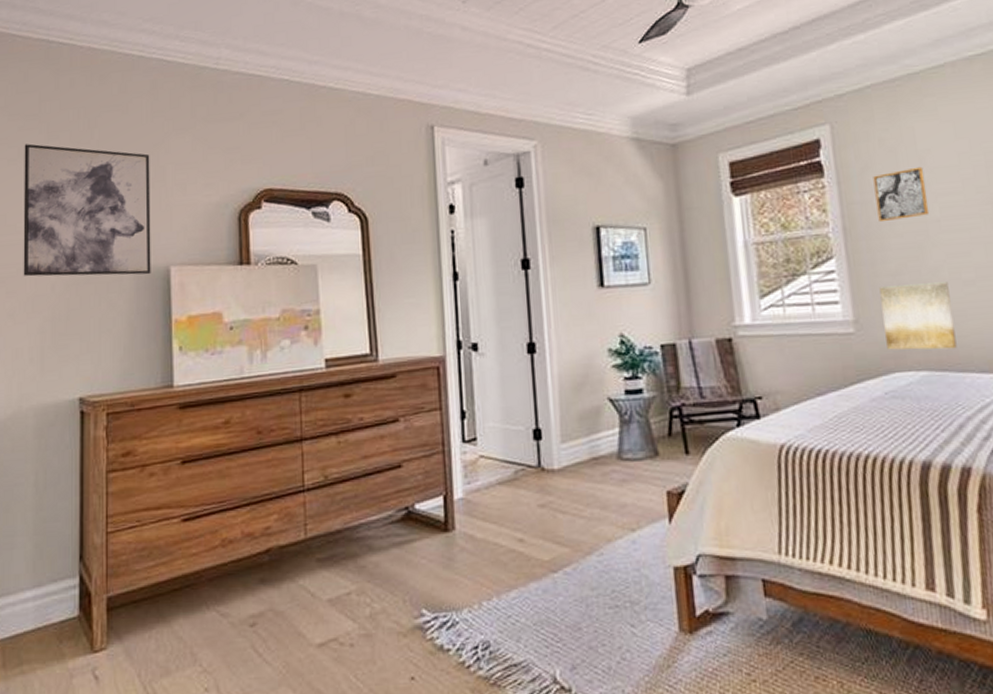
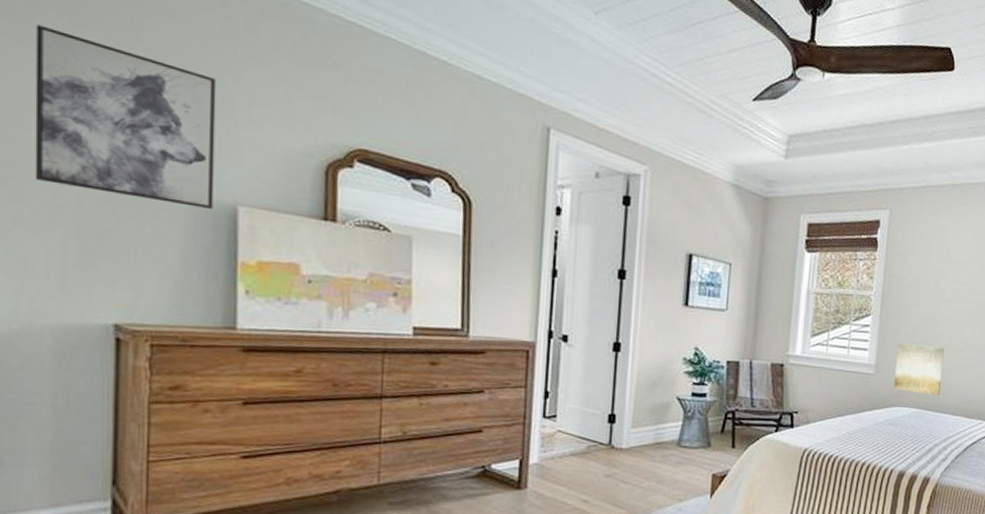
wall art: present [873,166,930,223] -> none [908,258,948,296]

